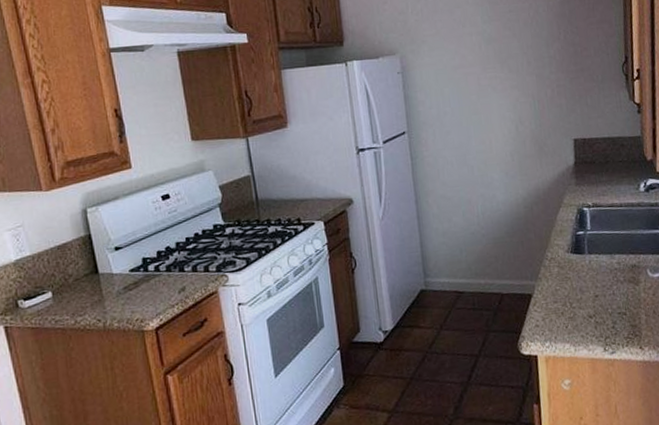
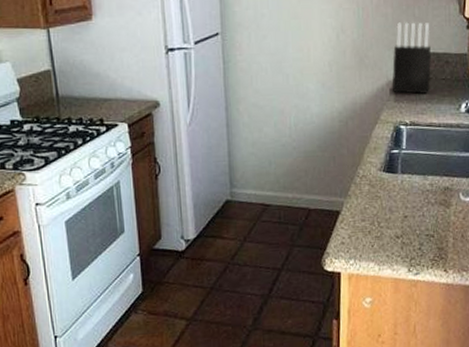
knife block: none [570,110,609,177] -> present [392,22,432,94]

